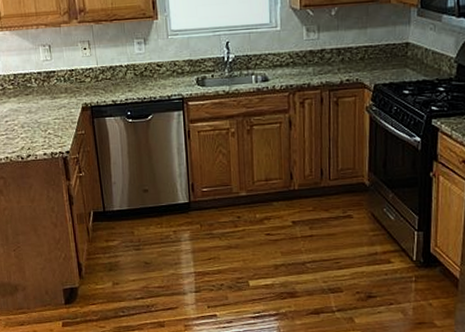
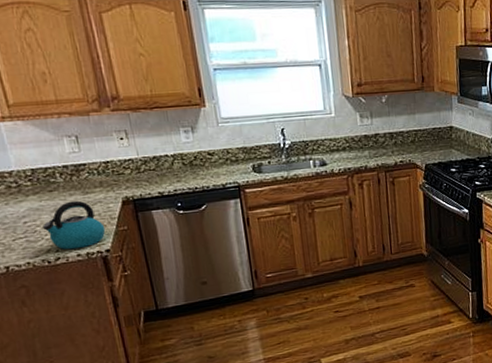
kettle: none [19,104,67,149] -> present [43,200,106,250]

